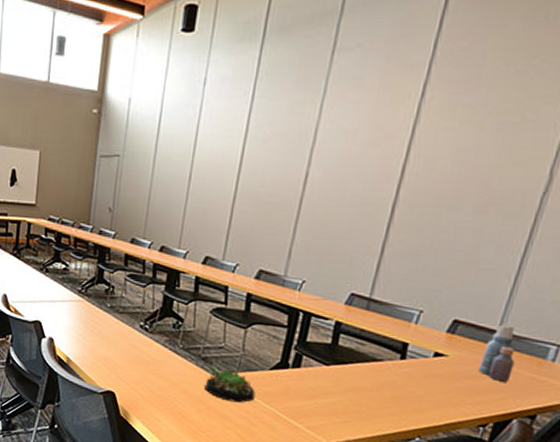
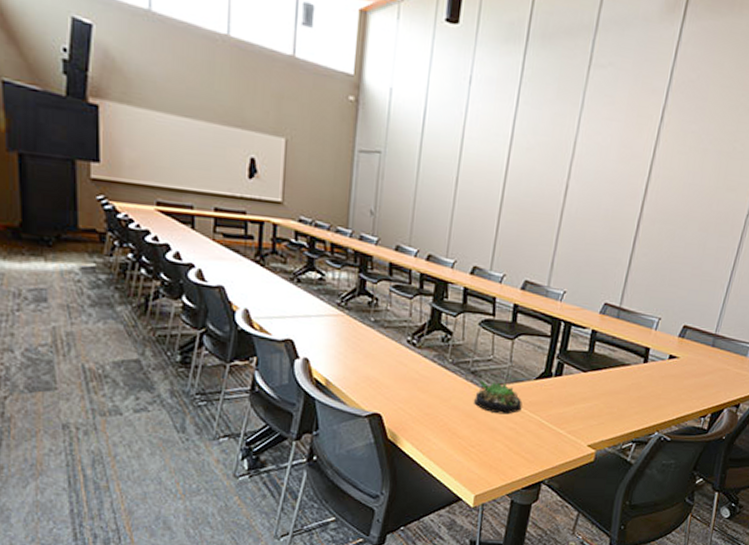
bottle: present [478,324,515,382] -> none [700,328,726,378]

